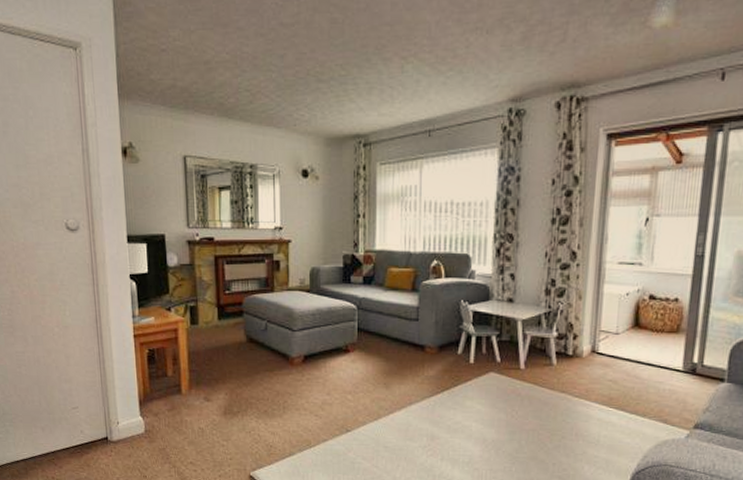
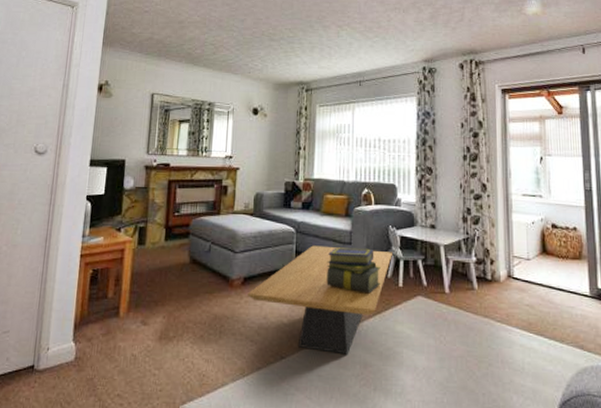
coffee table: none [309,322,464,428] -> present [248,245,392,355]
stack of books: none [392,324,450,370] -> present [326,247,381,294]

